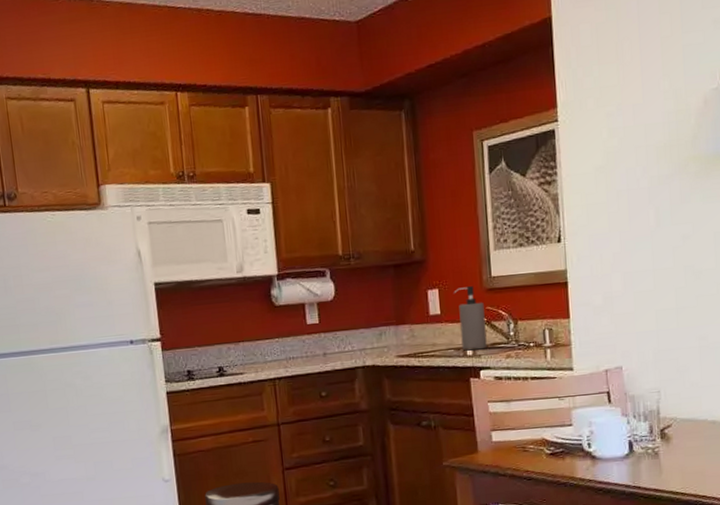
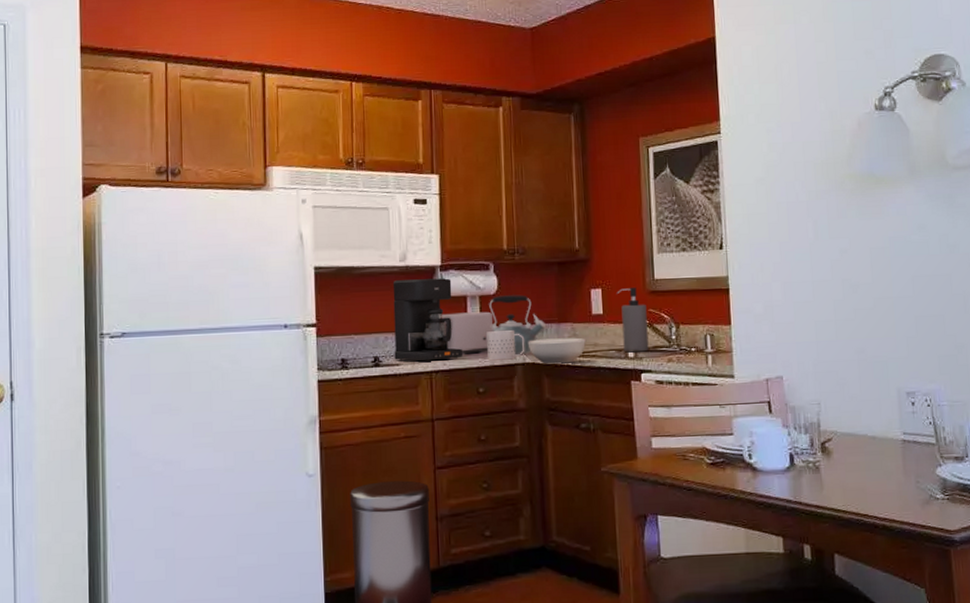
coffee maker: none [231,287,304,370] -> present [392,278,462,363]
toaster: none [281,317,333,361] -> present [442,311,494,354]
mug: none [326,334,365,366] -> present [487,329,525,362]
kettle: none [327,299,385,359] -> present [489,294,547,356]
bowl: none [366,338,425,366] -> present [527,337,587,364]

